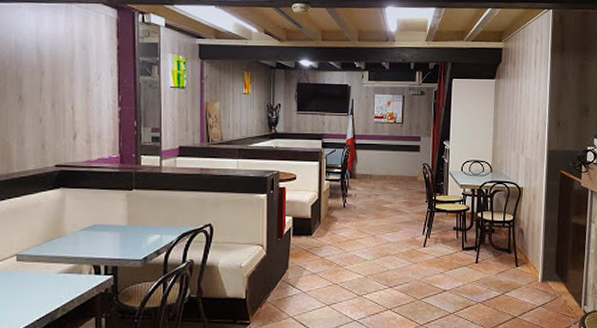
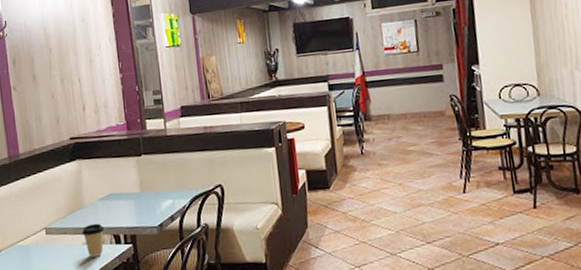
coffee cup: none [58,253,85,286] -> present [81,223,105,257]

